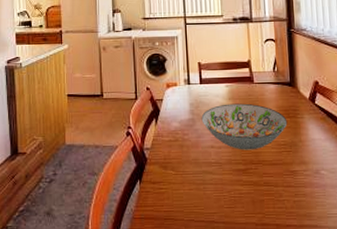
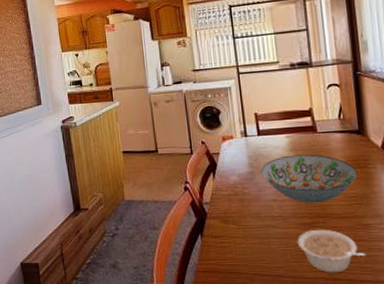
legume: none [231,175,293,218] -> present [297,229,366,273]

